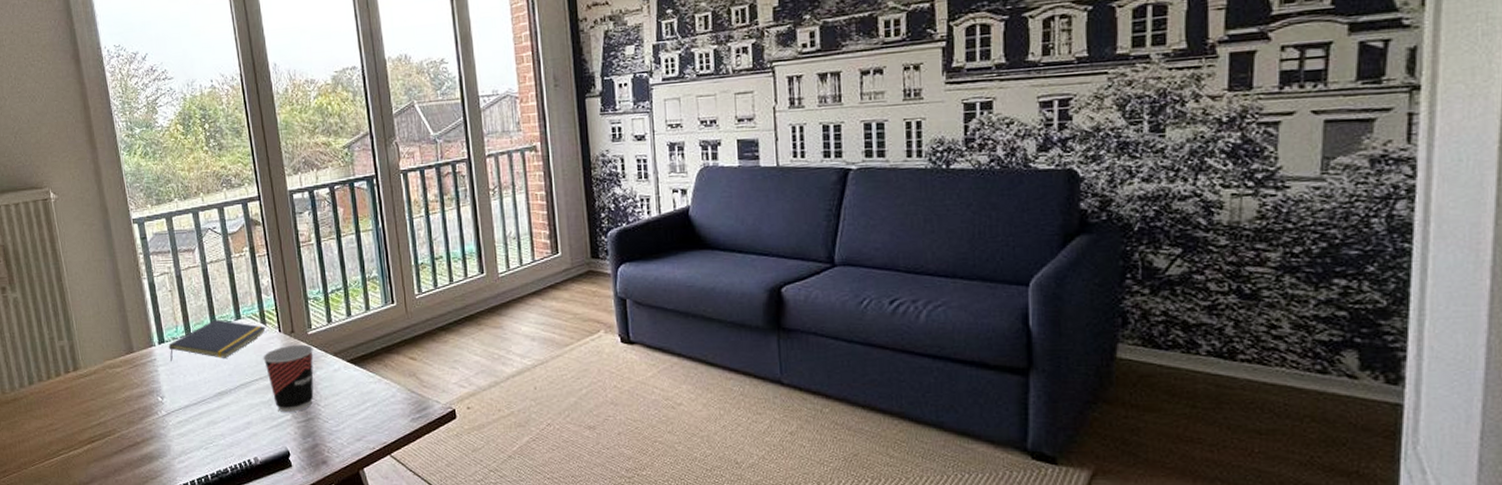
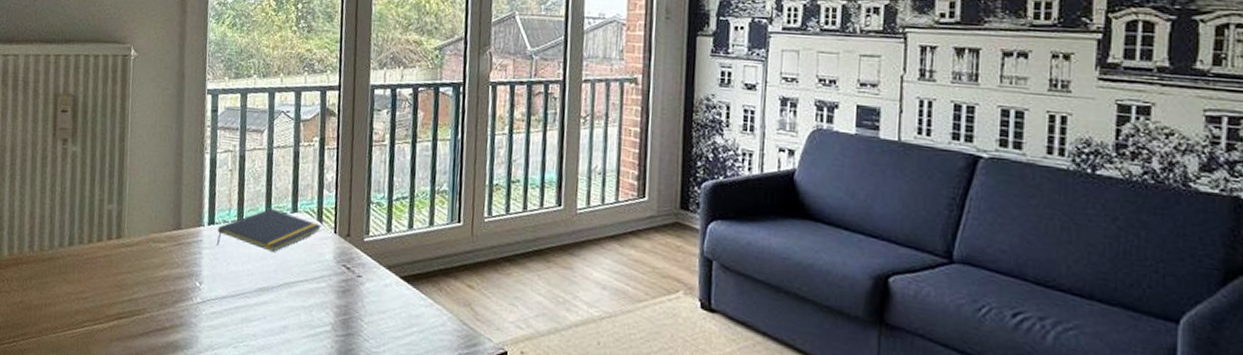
cup: present [263,344,314,413] -> none [312,249,367,324]

